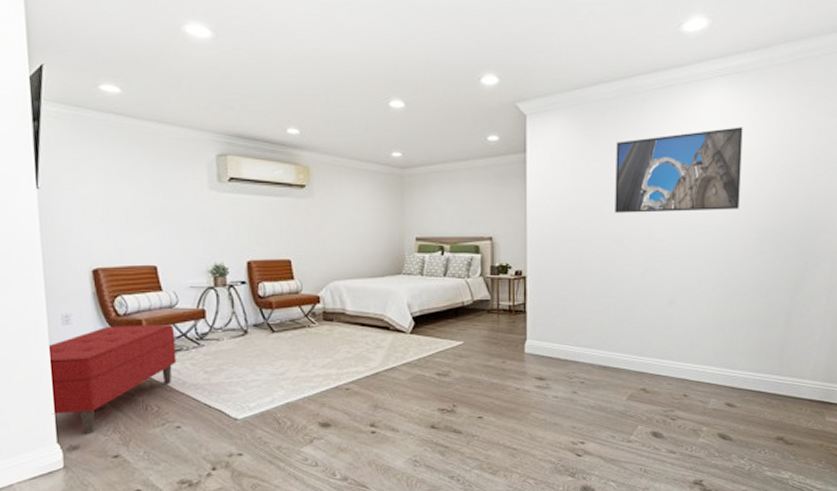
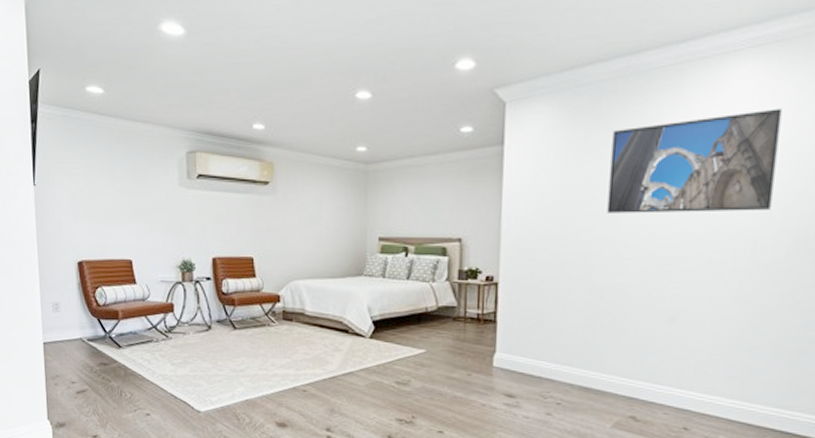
bench: present [48,325,177,435] -> none [41,315,148,415]

